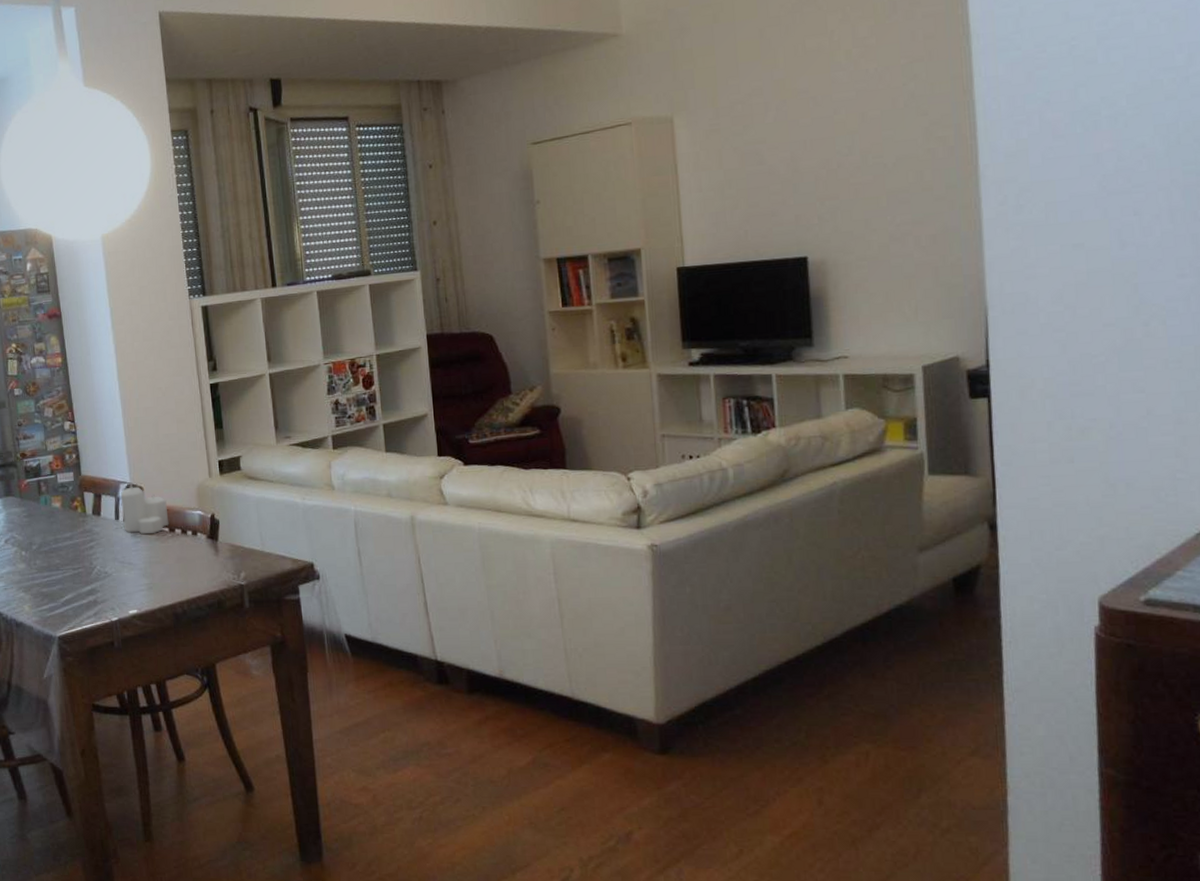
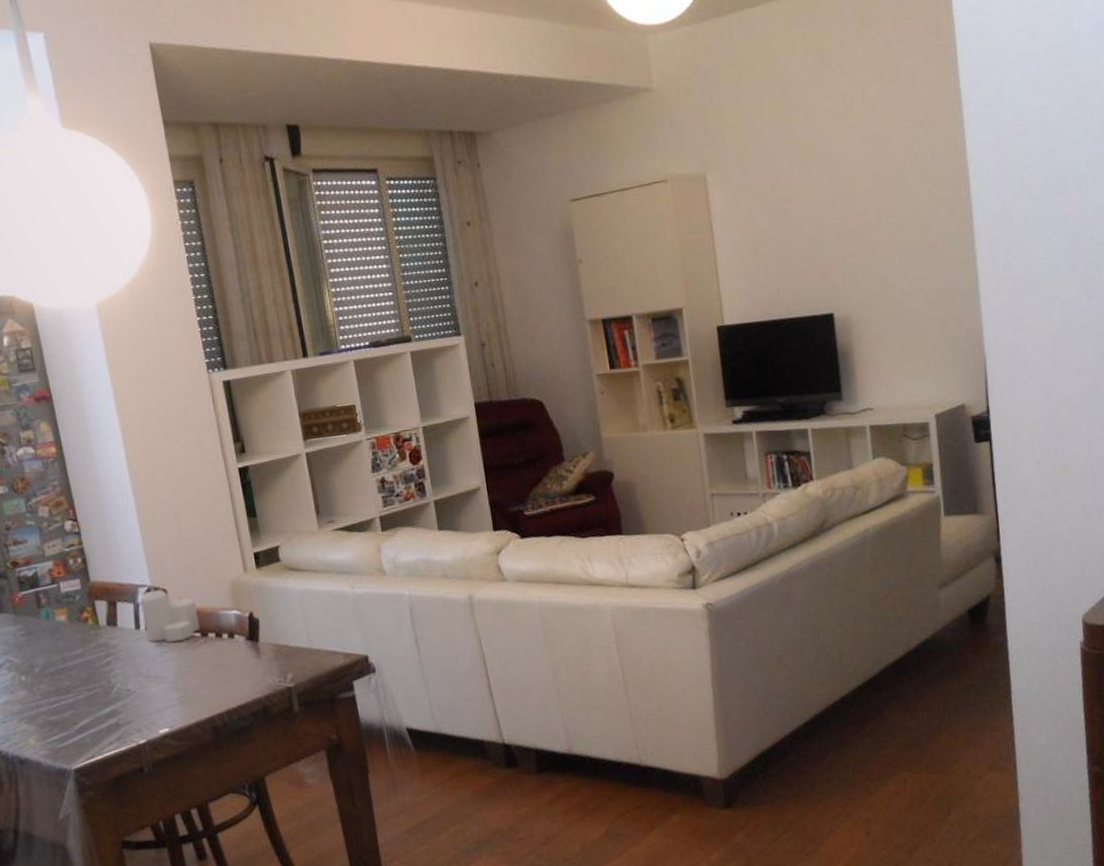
decorative box: none [265,329,321,362] -> present [298,402,363,440]

